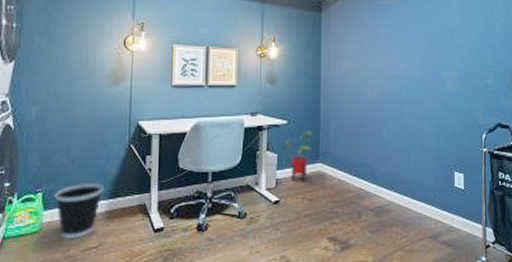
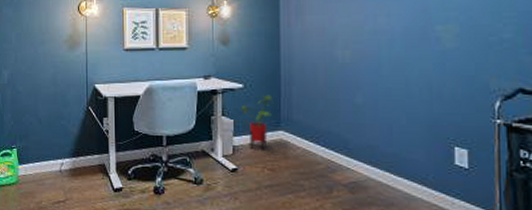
wastebasket: present [54,184,104,238] -> none [26,142,67,192]

